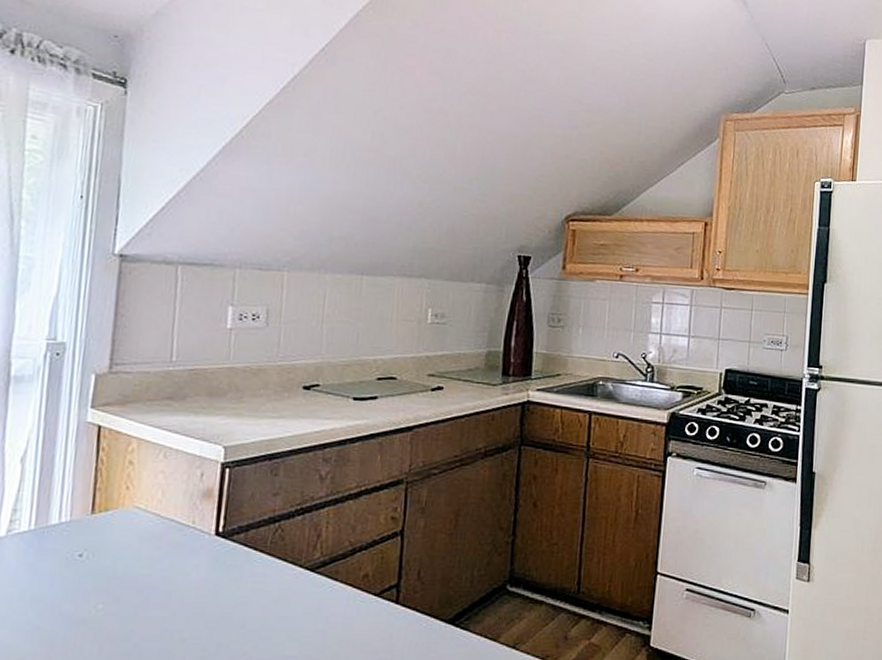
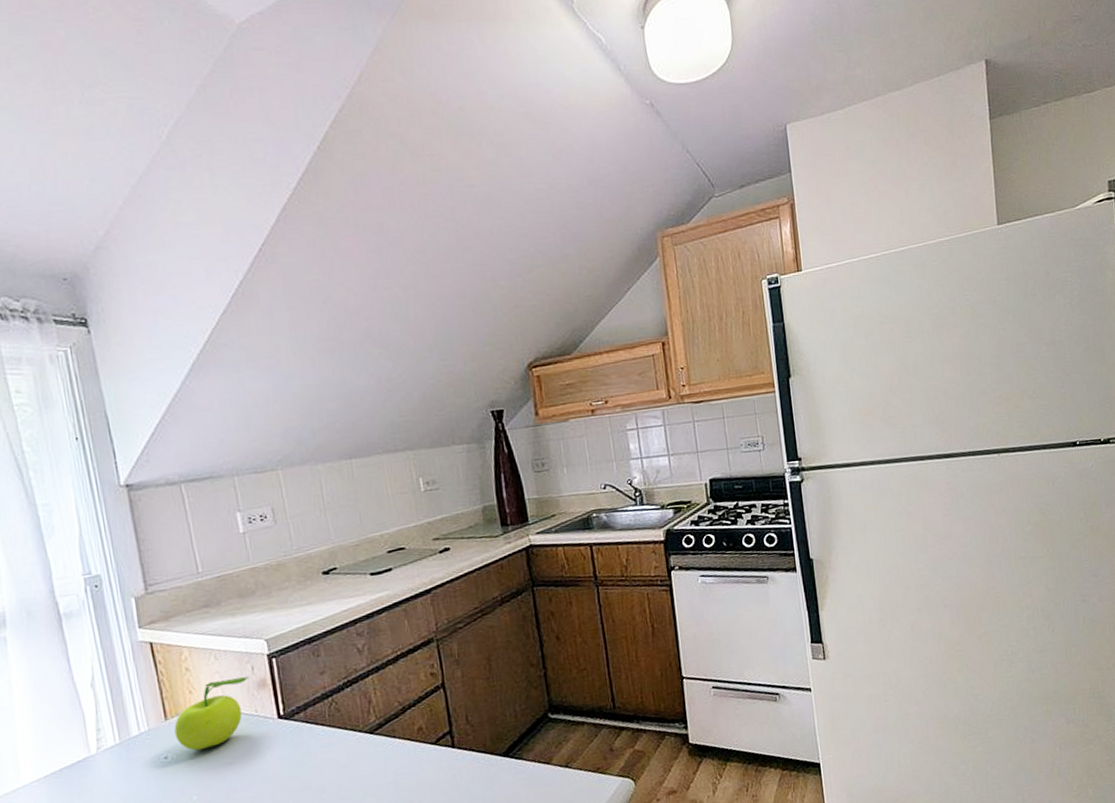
fruit: none [97,481,197,555] -> present [174,676,250,751]

